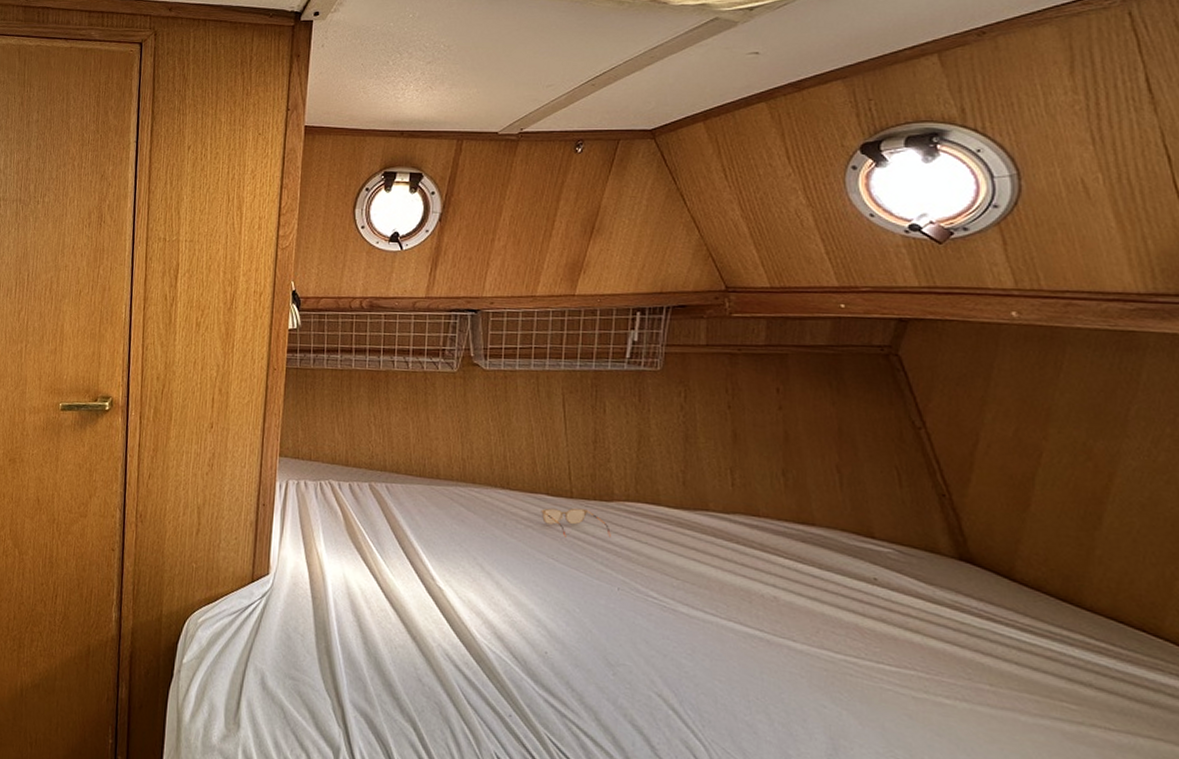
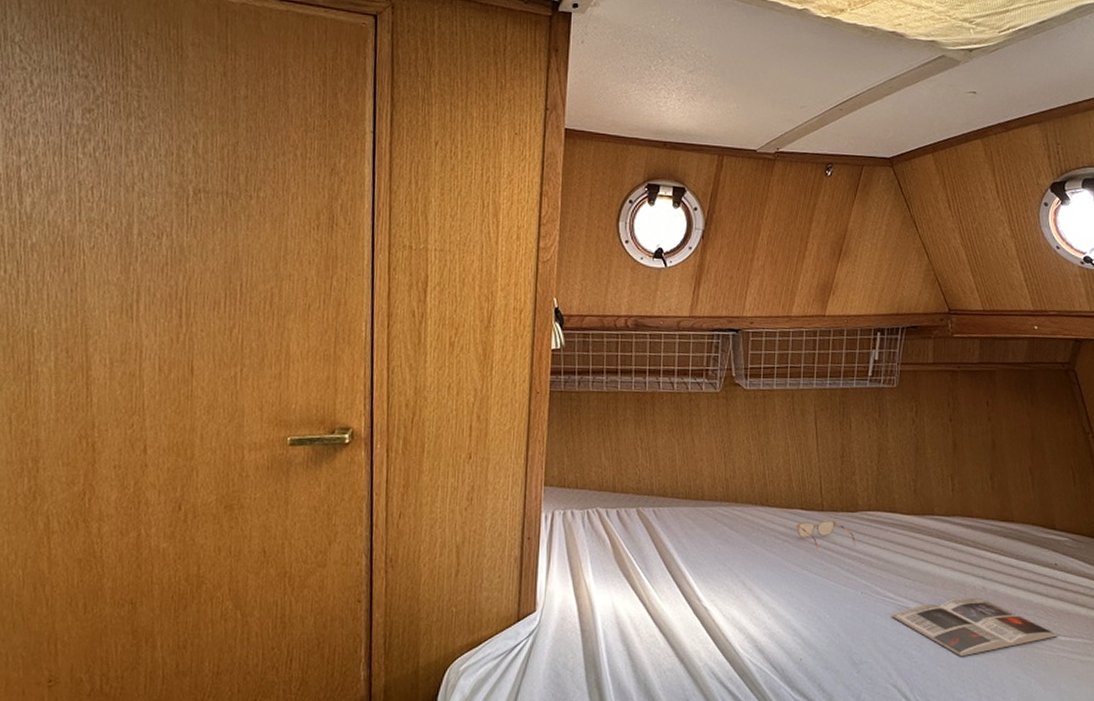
magazine: none [654,606,880,674] -> present [891,598,1058,657]

